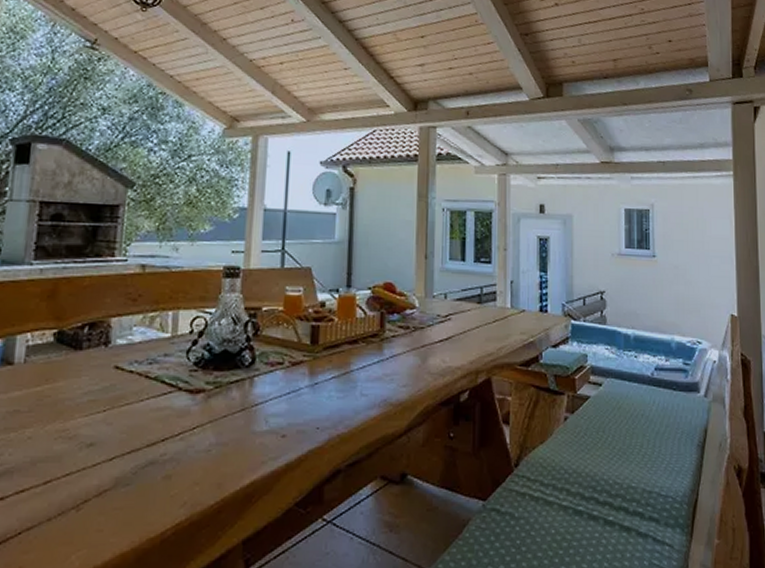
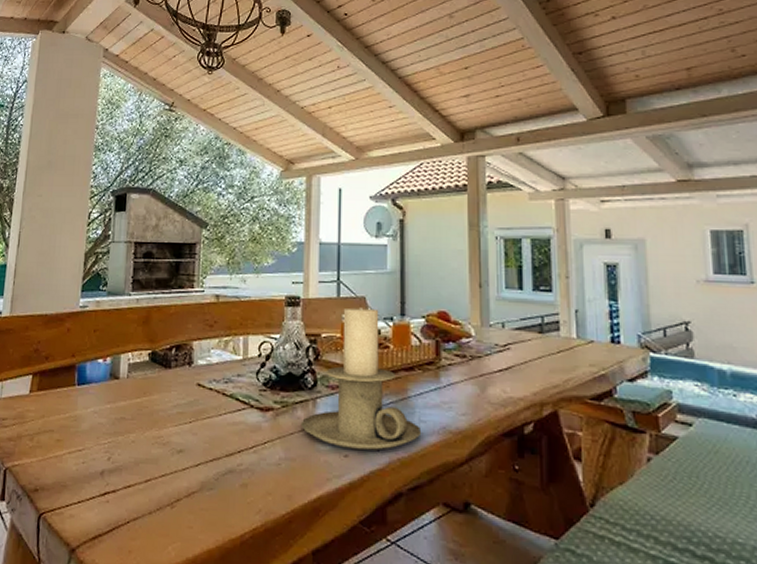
candle holder: none [235,279,363,428] -> present [300,307,422,450]

